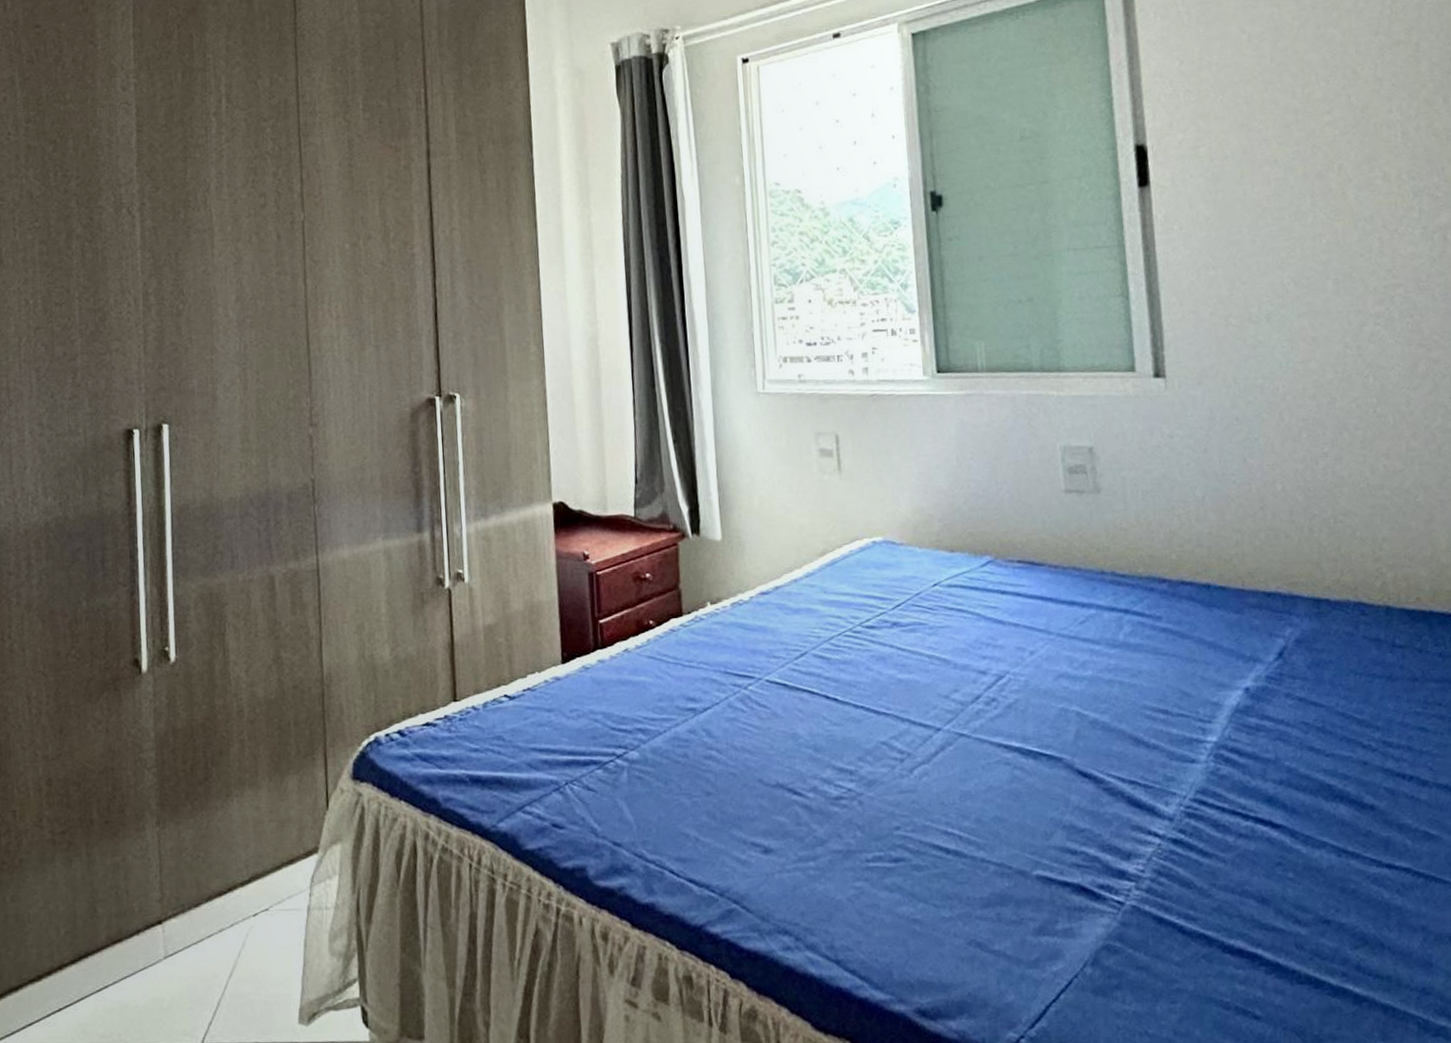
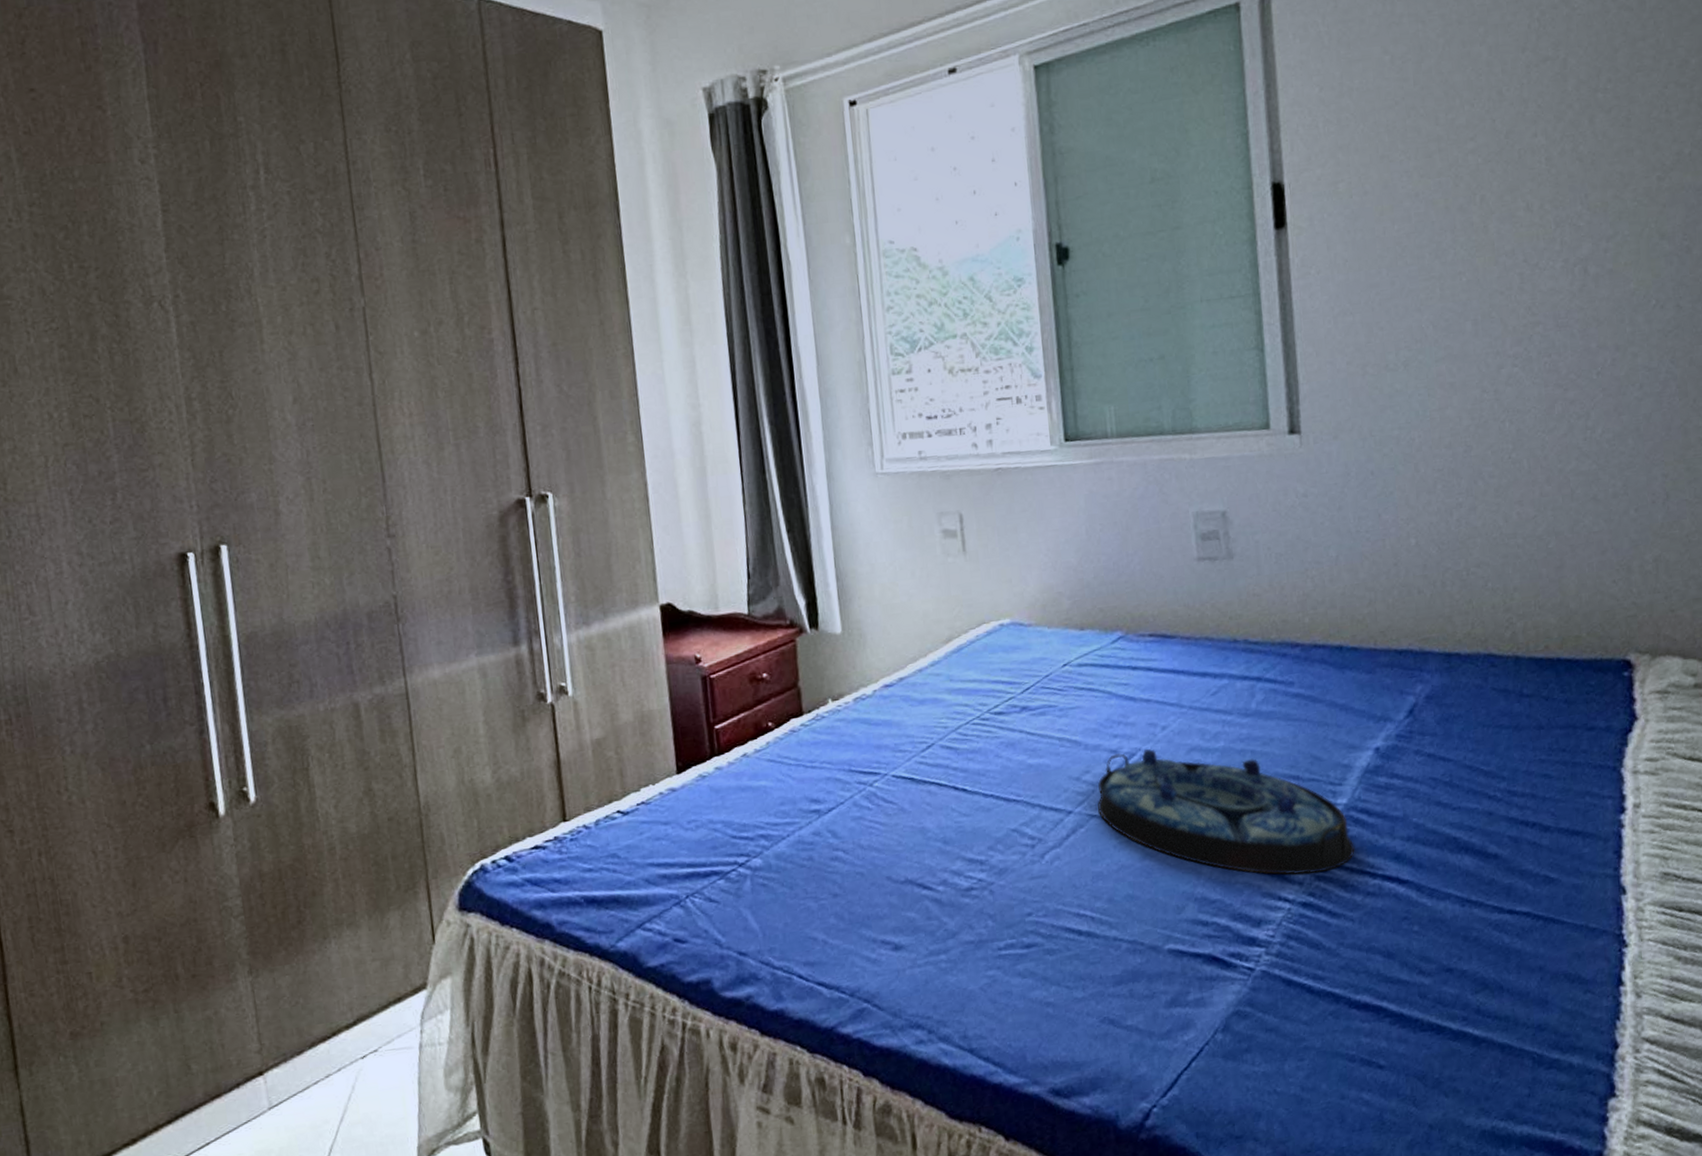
serving tray: none [966,673,1226,810] -> present [1097,749,1355,875]

